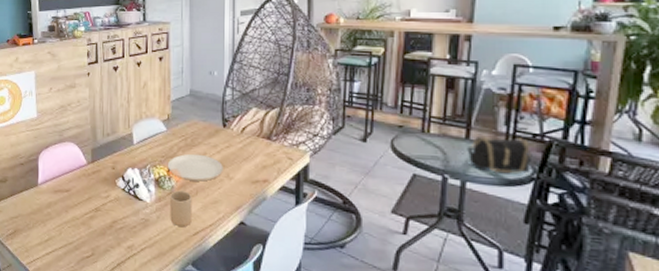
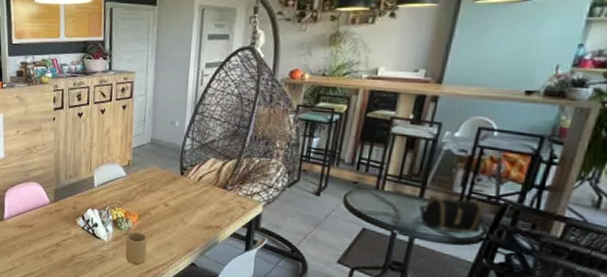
plate: present [167,153,223,181] -> none [125,198,178,225]

